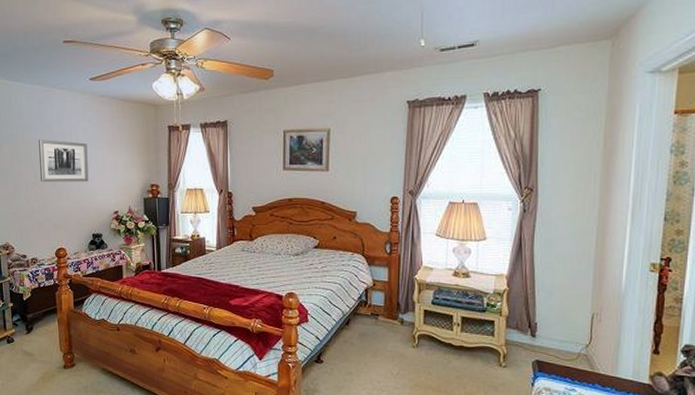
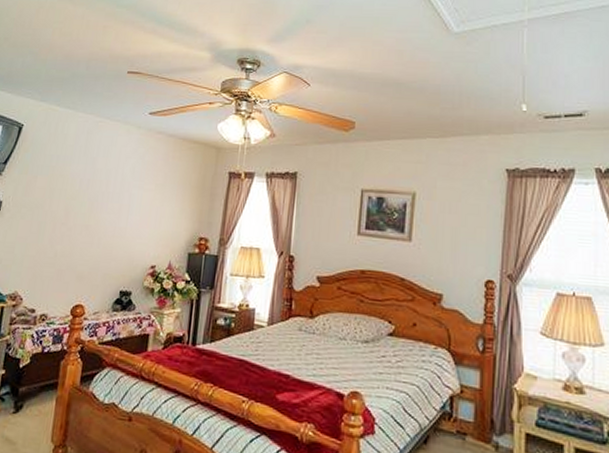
wall art: present [39,139,89,183] -> none [72,174,133,227]

